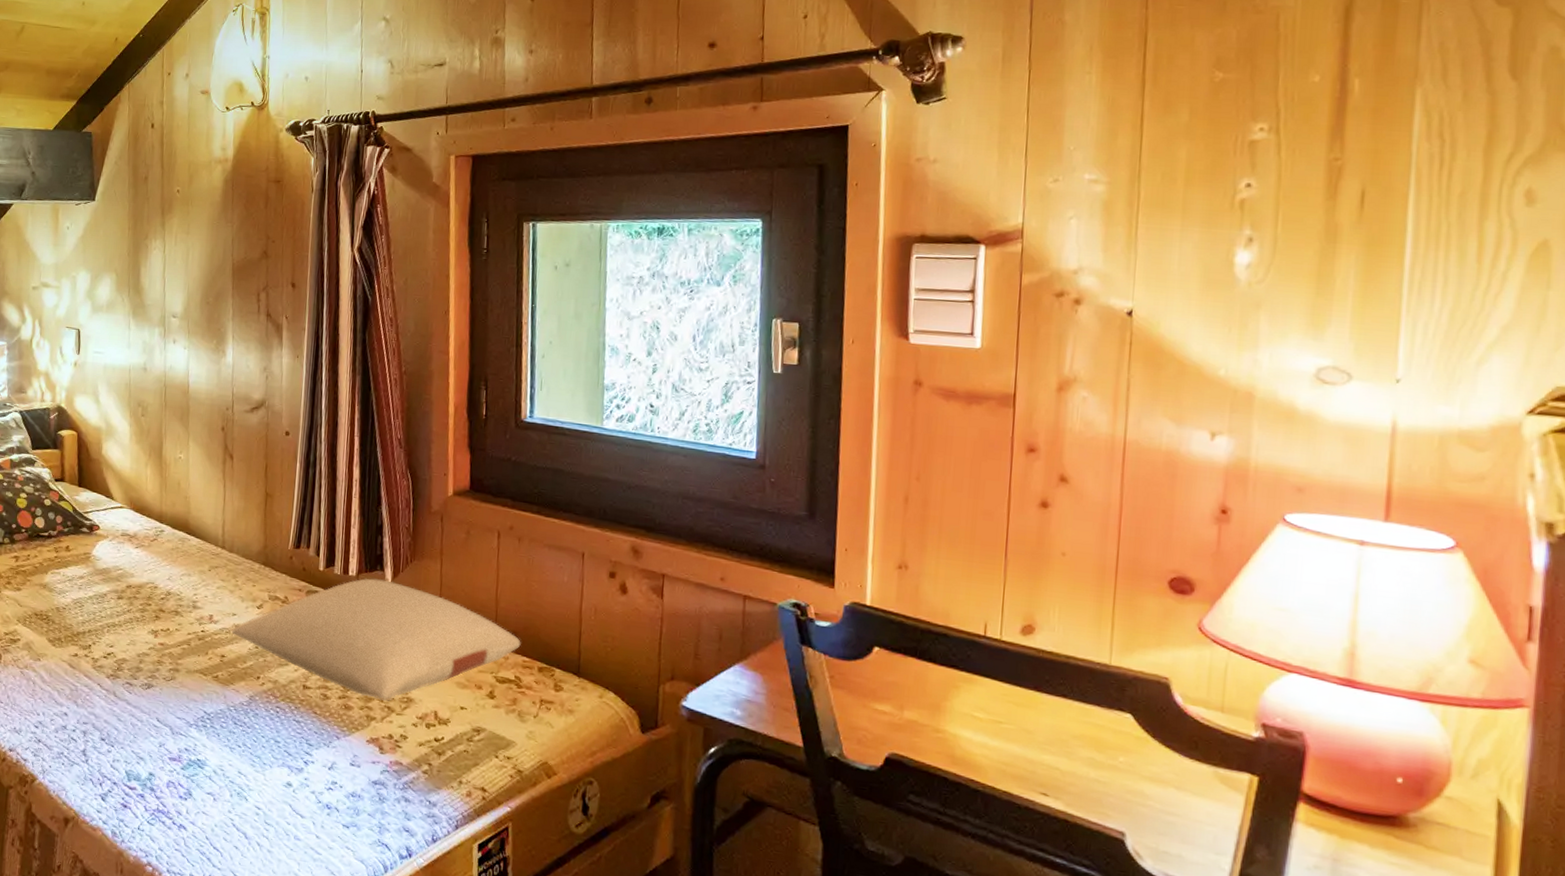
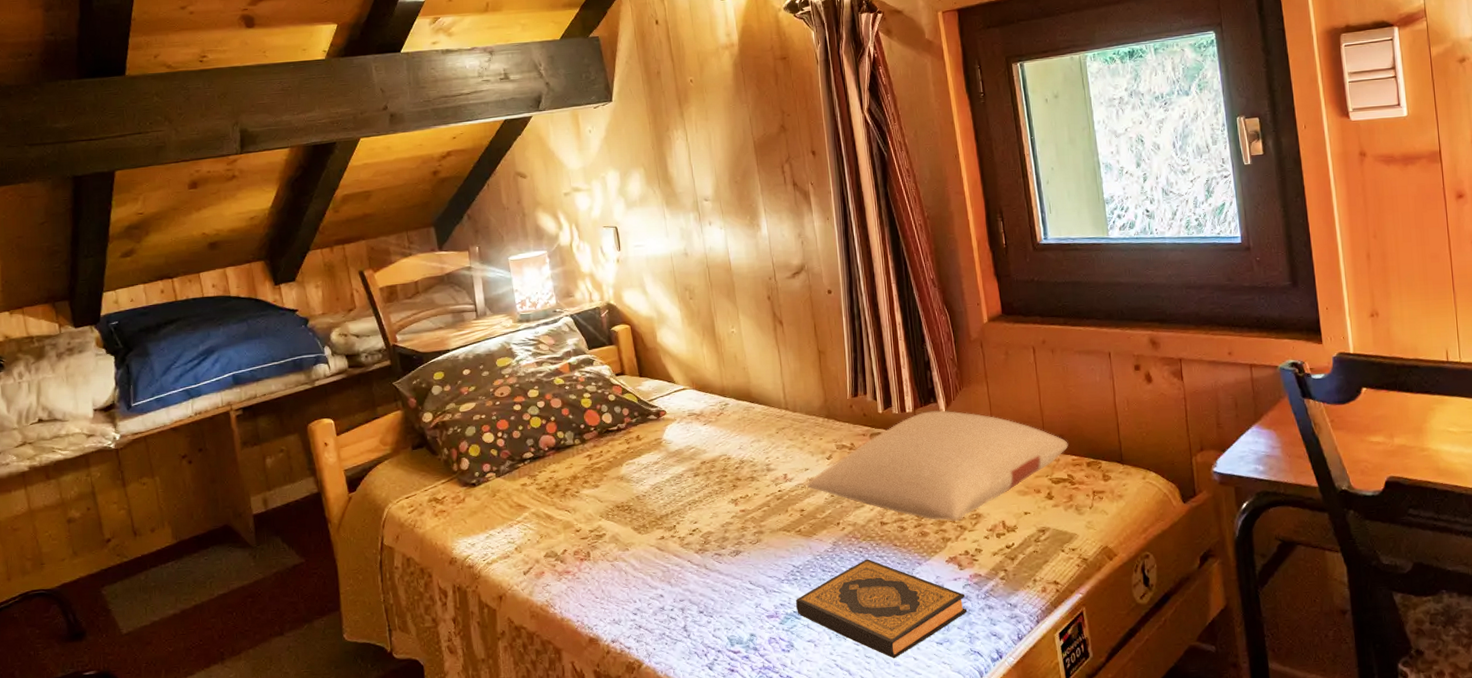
hardback book: none [201,720,382,832] -> present [796,559,967,659]

